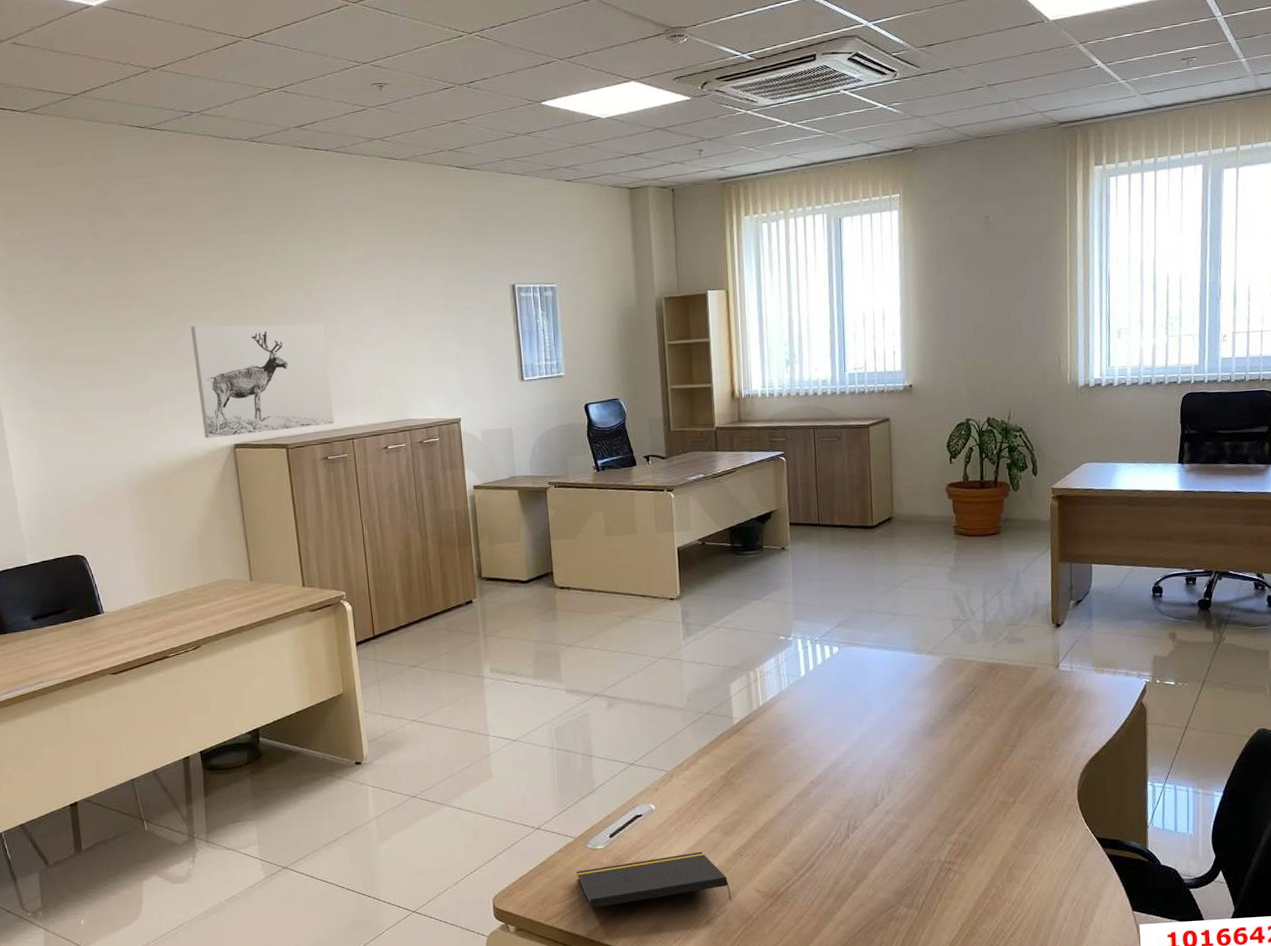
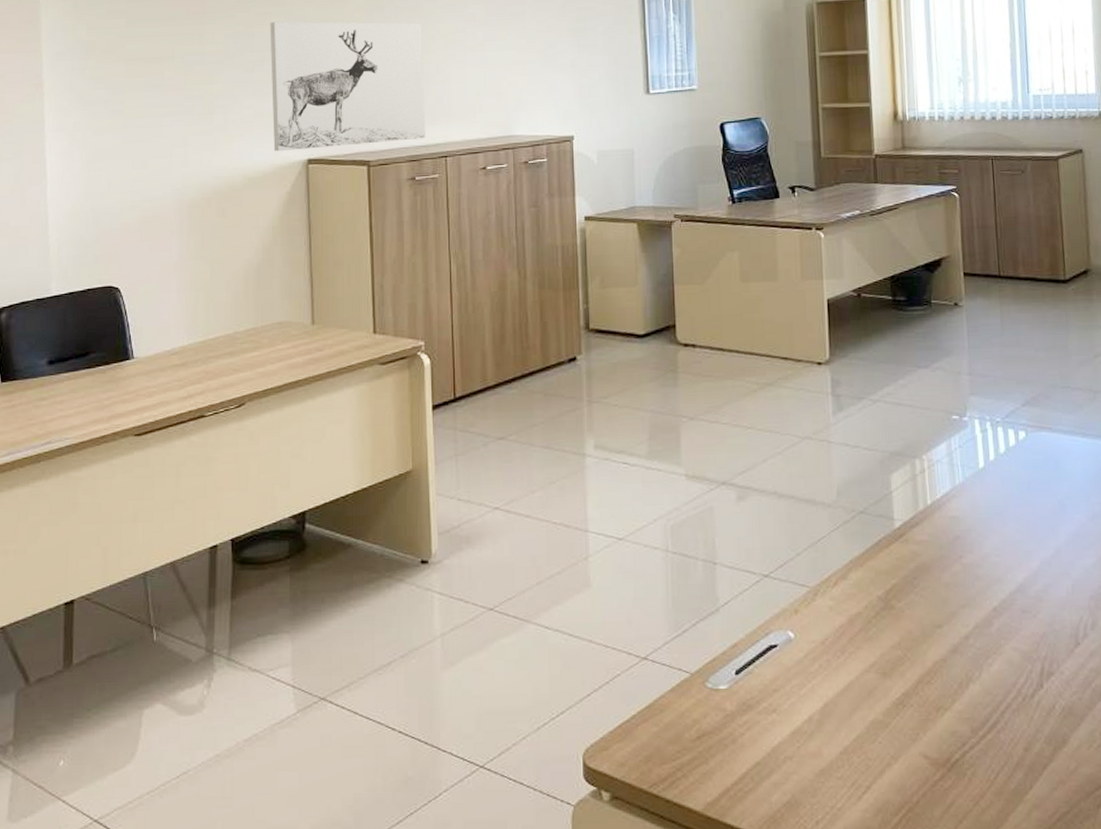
notepad: present [577,851,732,909] -> none [692,698,891,772]

